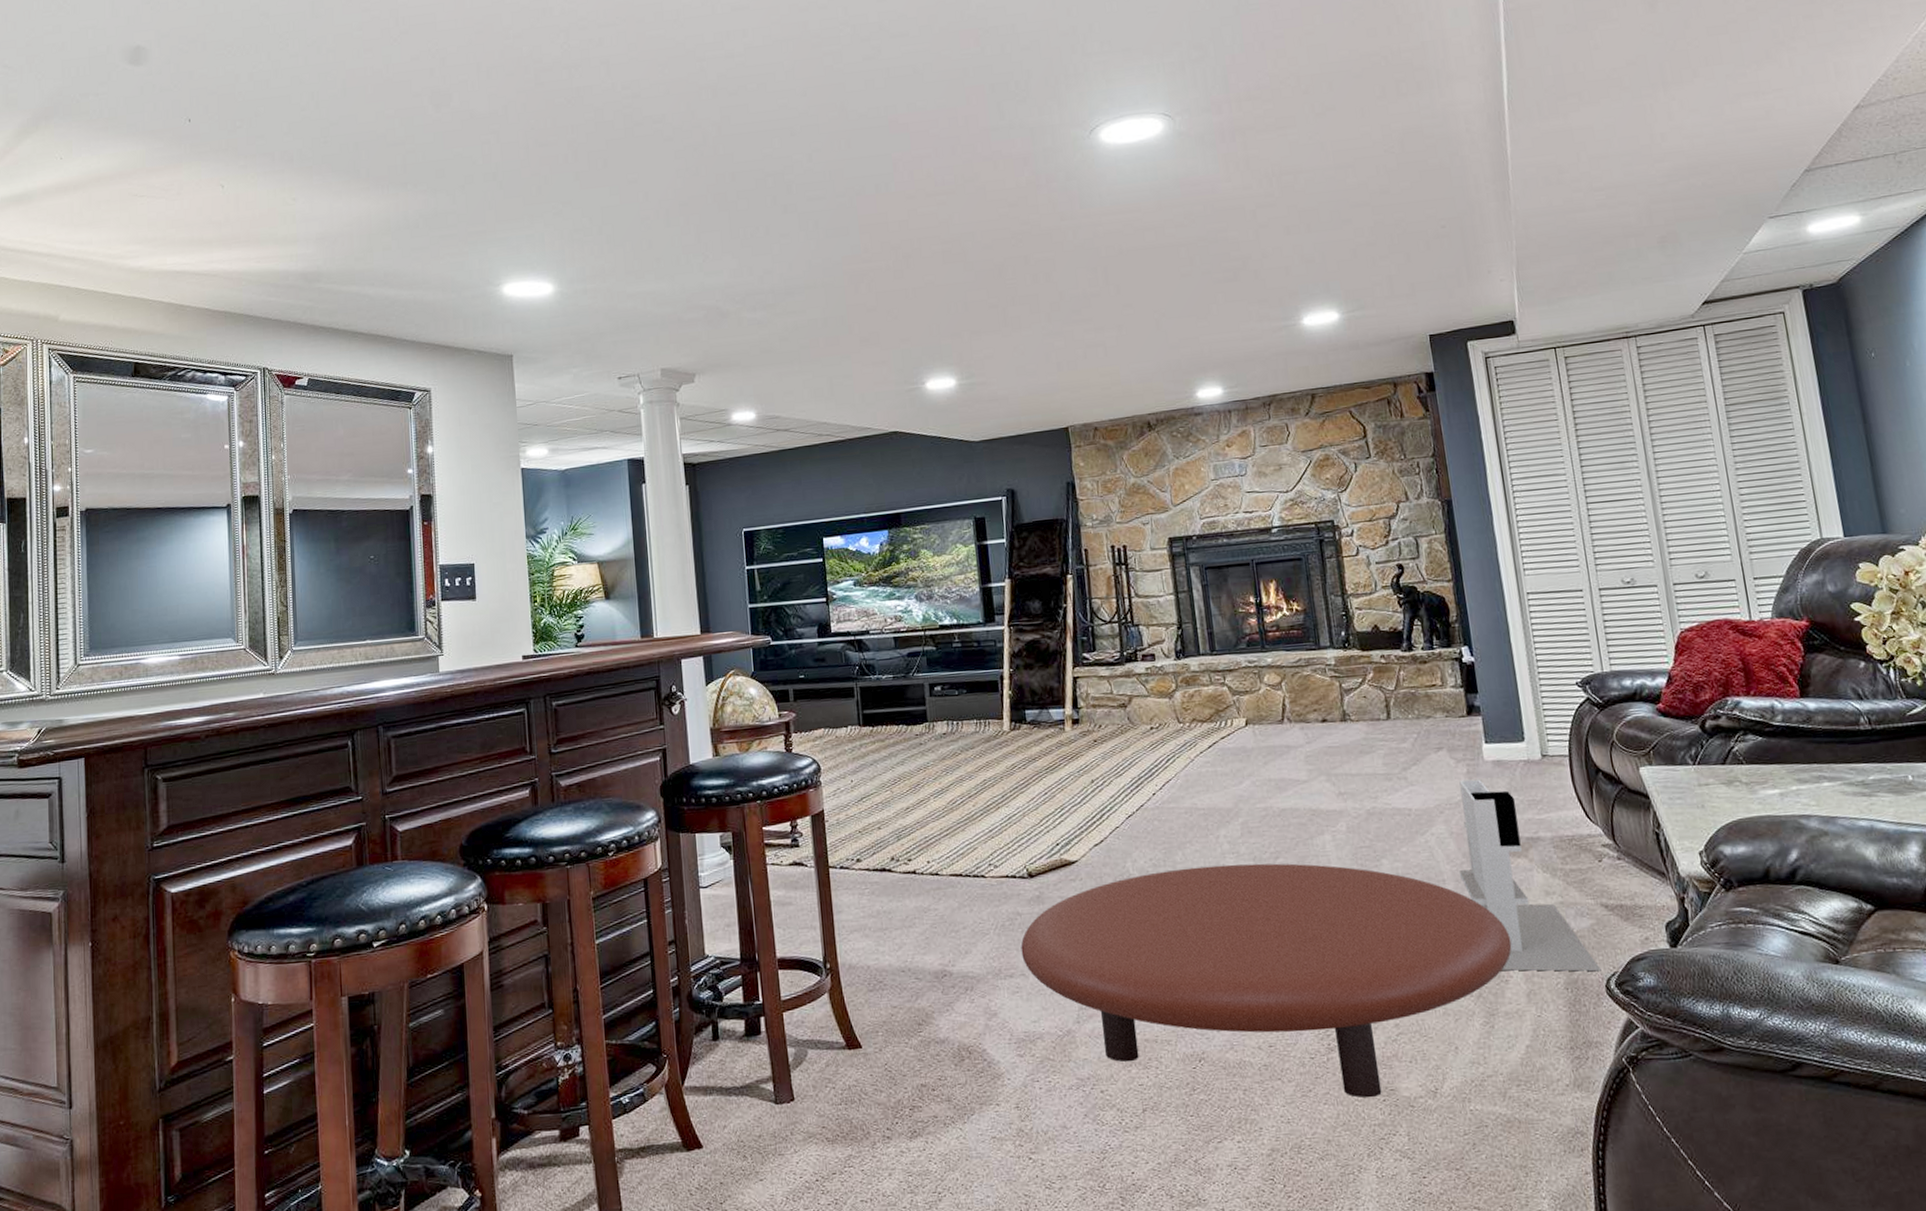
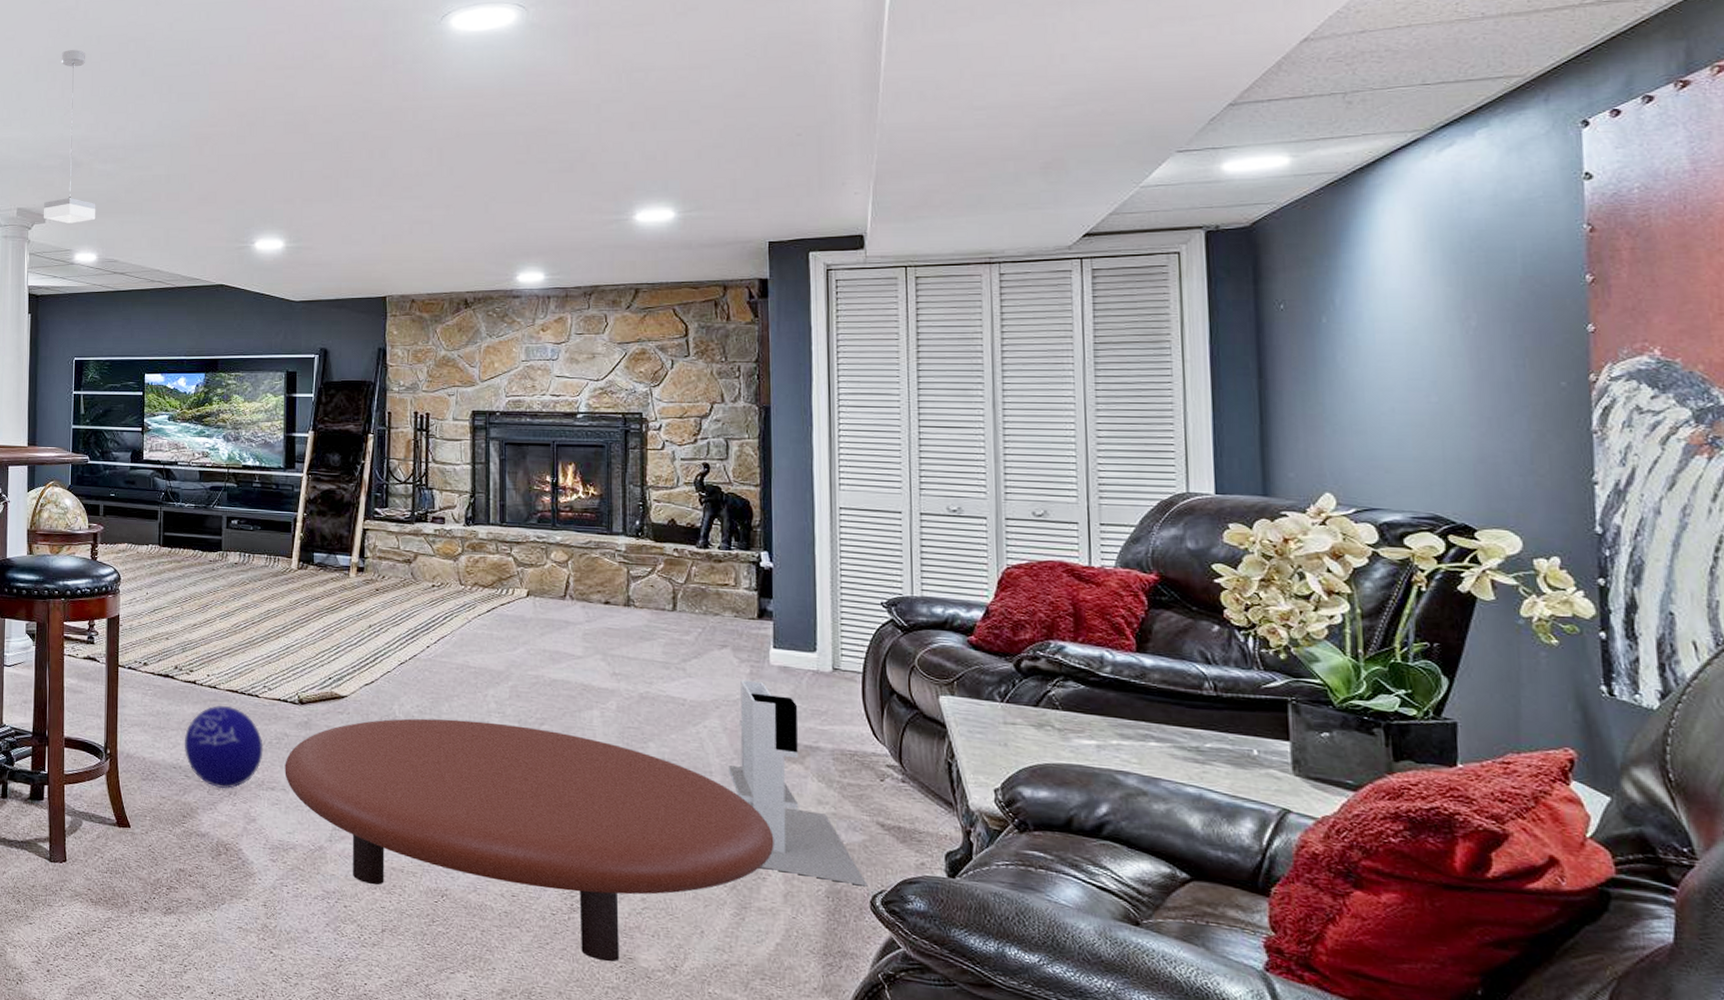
pendant lamp: none [691,189,750,381] -> present [44,50,96,224]
ball: none [910,892,997,986] -> present [184,705,263,789]

